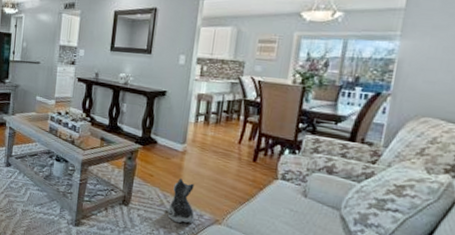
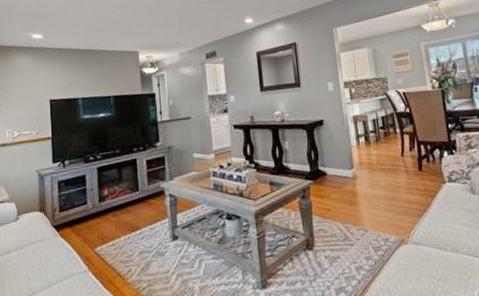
plush toy: present [165,178,195,223] -> none [351,204,382,254]

